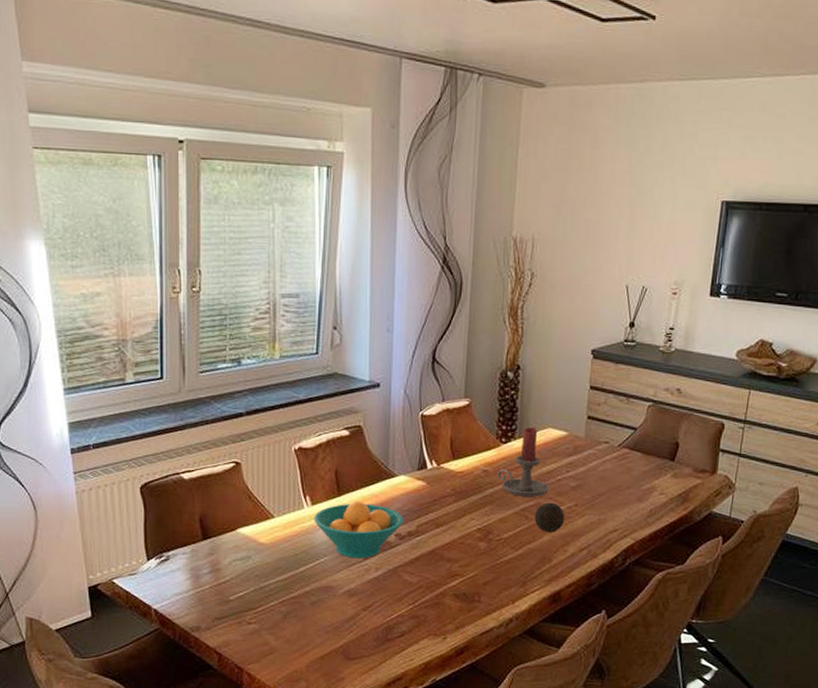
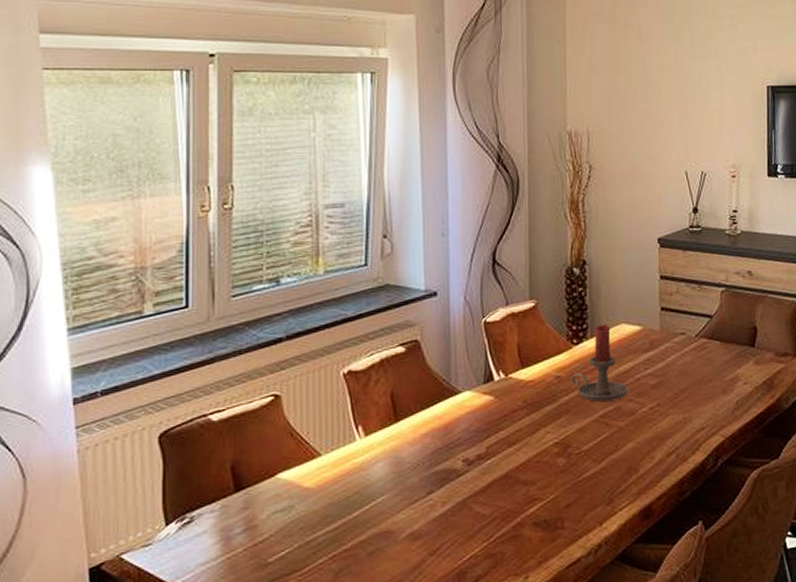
fruit bowl: present [314,502,404,559] -> none [368,426,471,494]
decorative ball: present [534,502,565,533] -> none [615,404,648,439]

